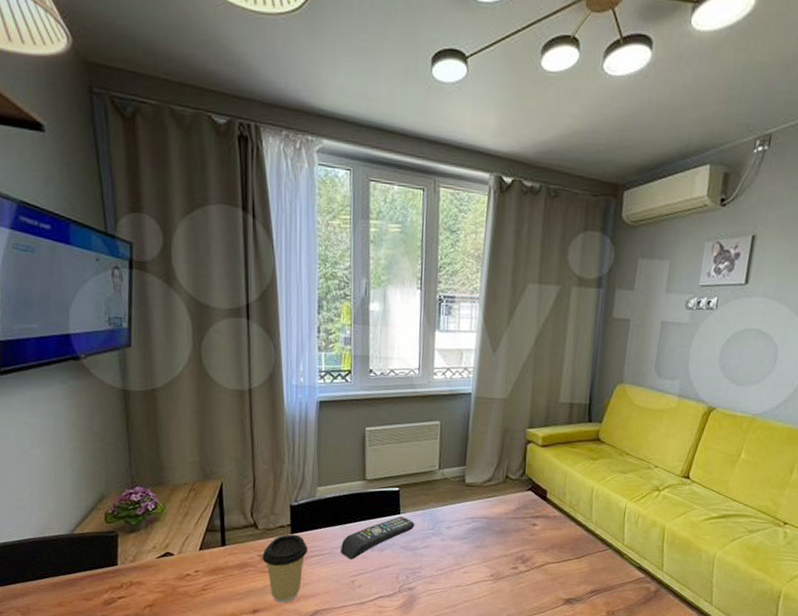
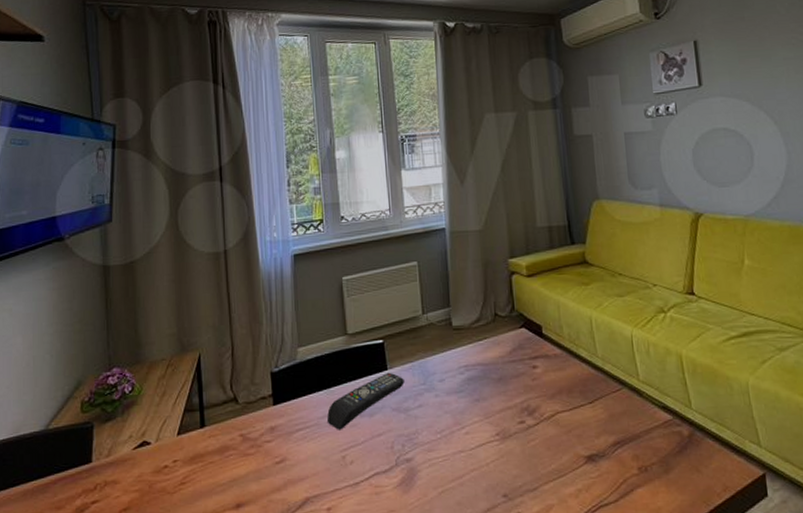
coffee cup: present [262,534,308,603] -> none [244,406,293,492]

